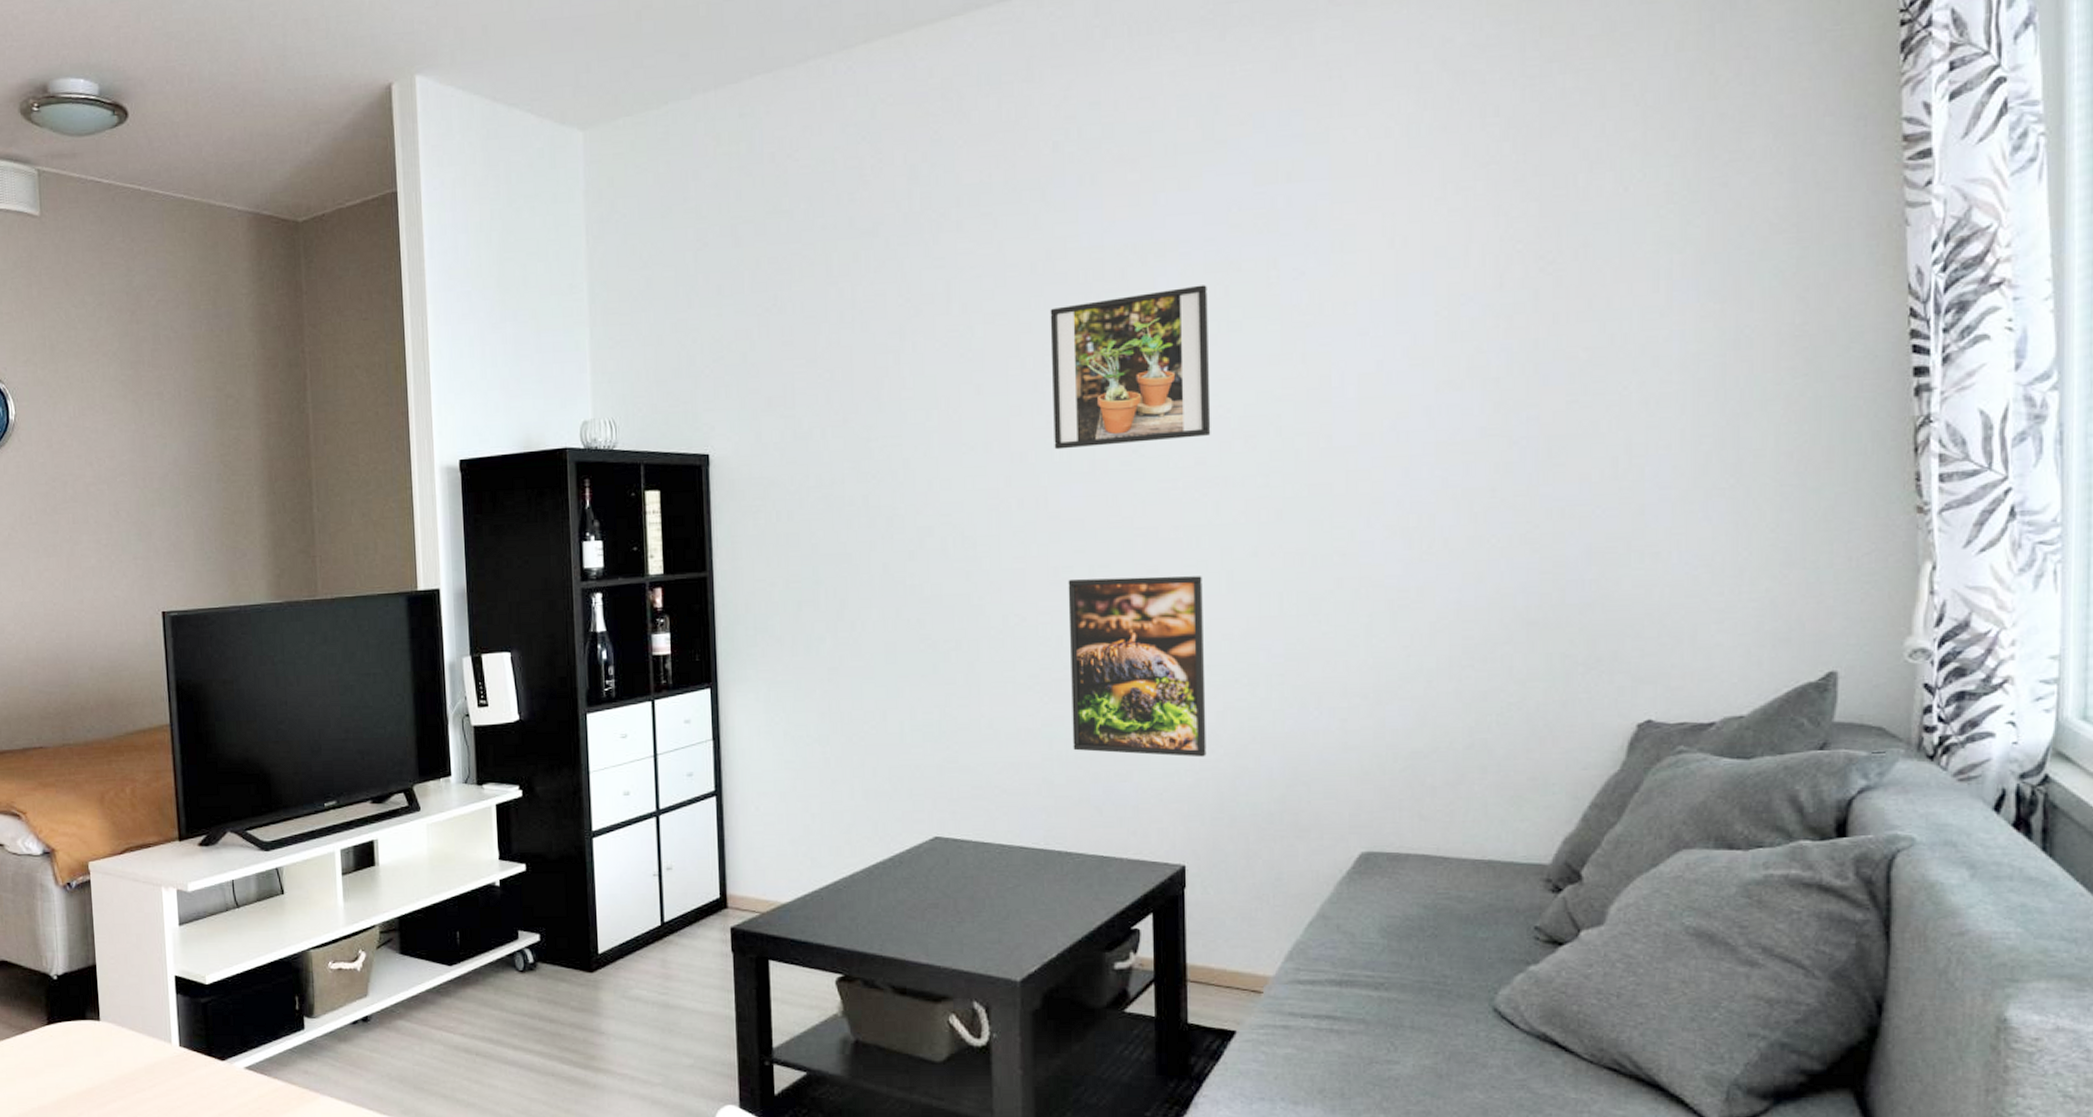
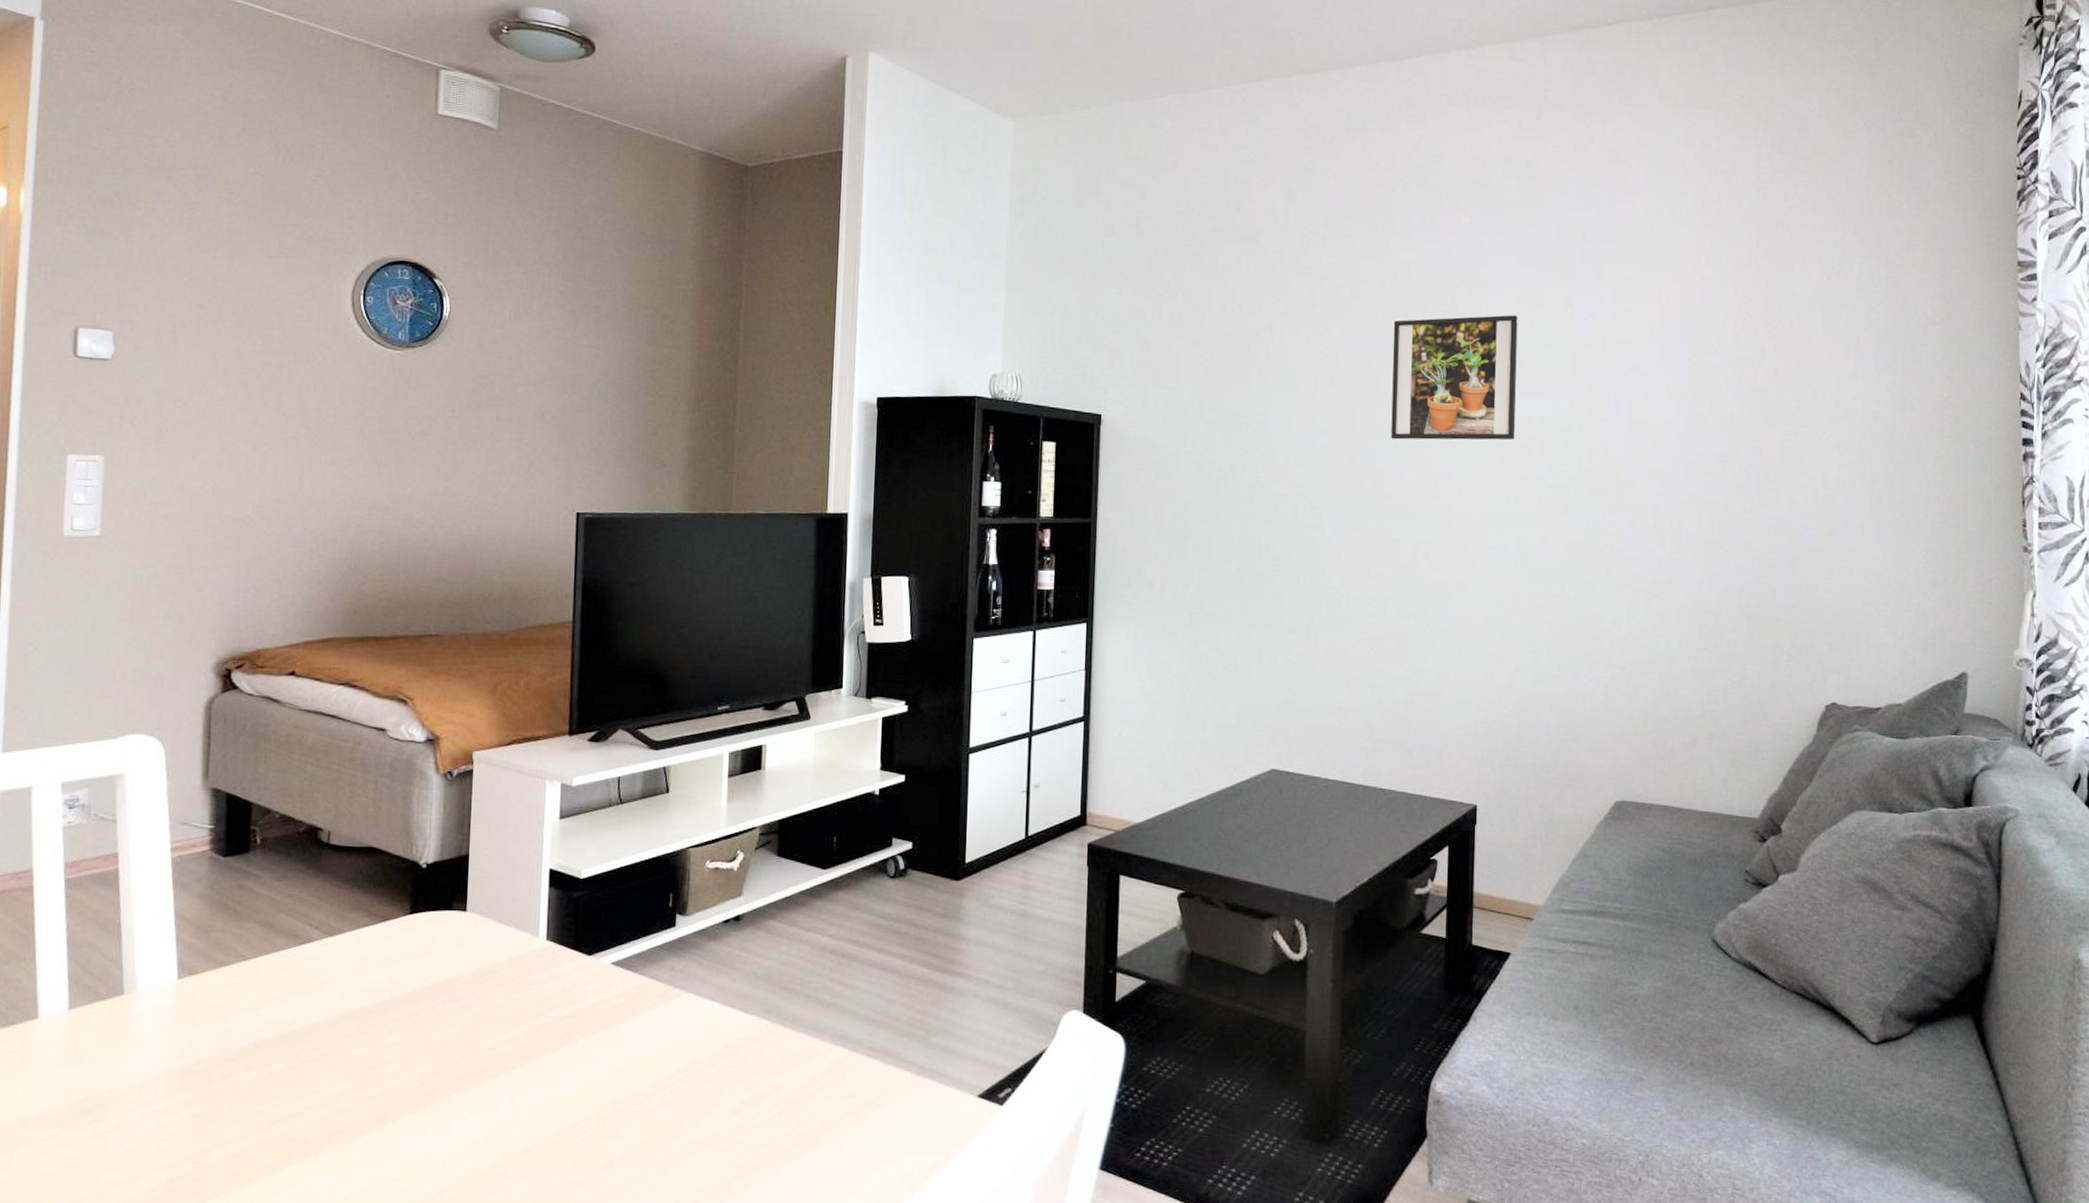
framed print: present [1068,576,1207,758] -> none [1391,550,1503,712]

